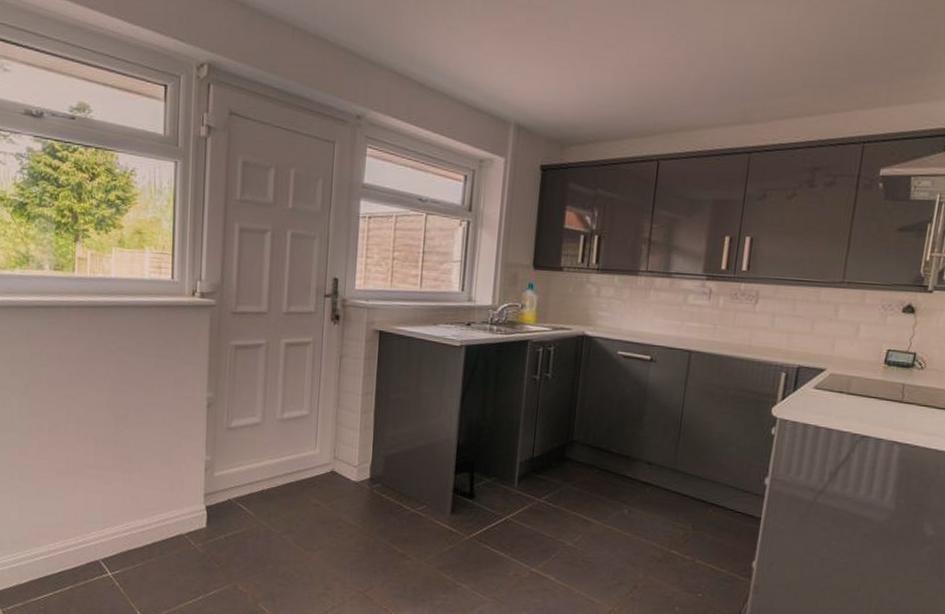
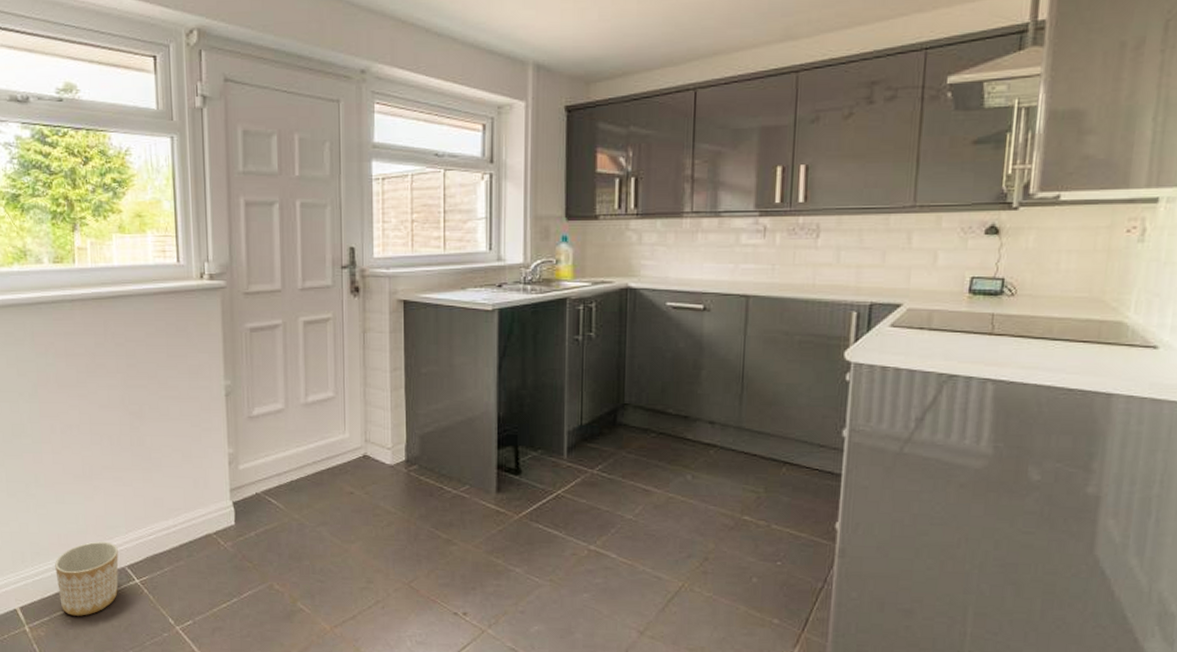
planter: none [32,534,94,604] -> present [55,541,119,616]

